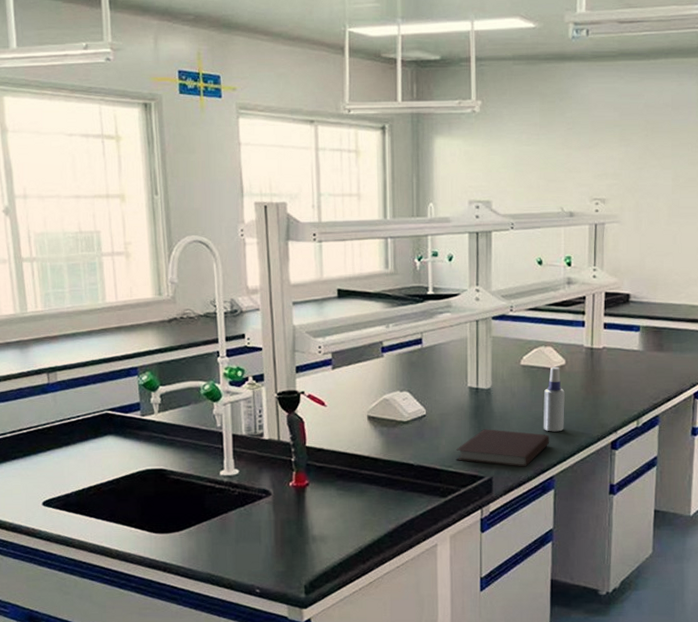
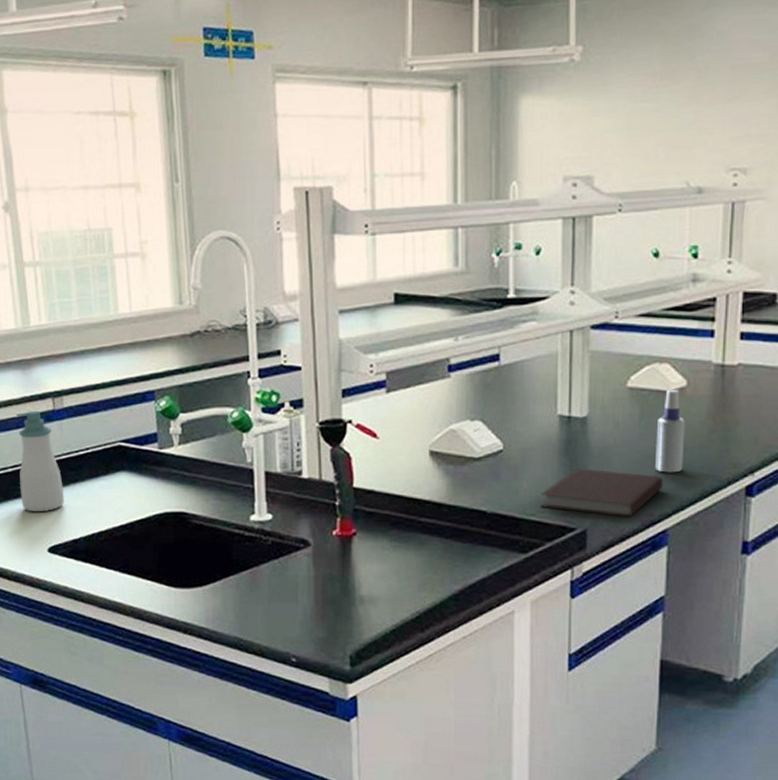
soap bottle: none [14,383,58,471] -> present [15,410,65,512]

